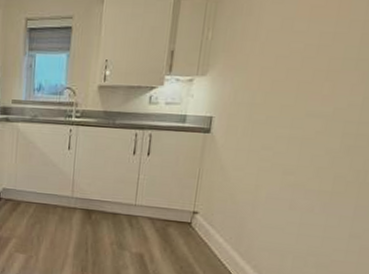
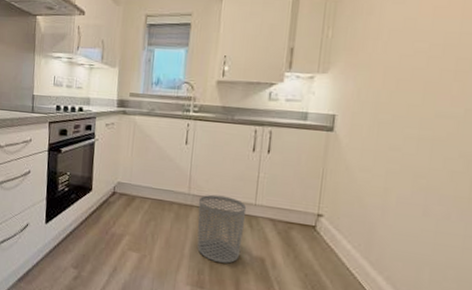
waste bin: none [80,197,127,260] -> present [197,194,247,264]

